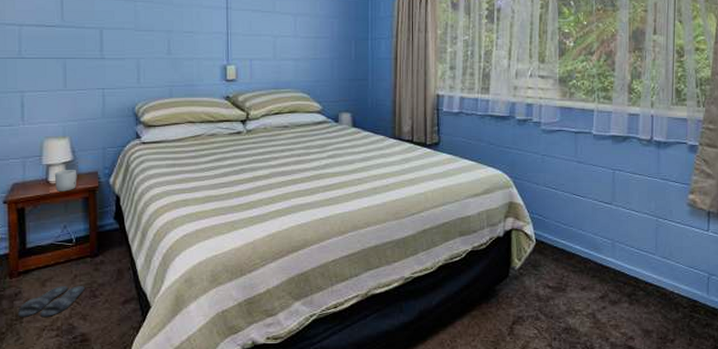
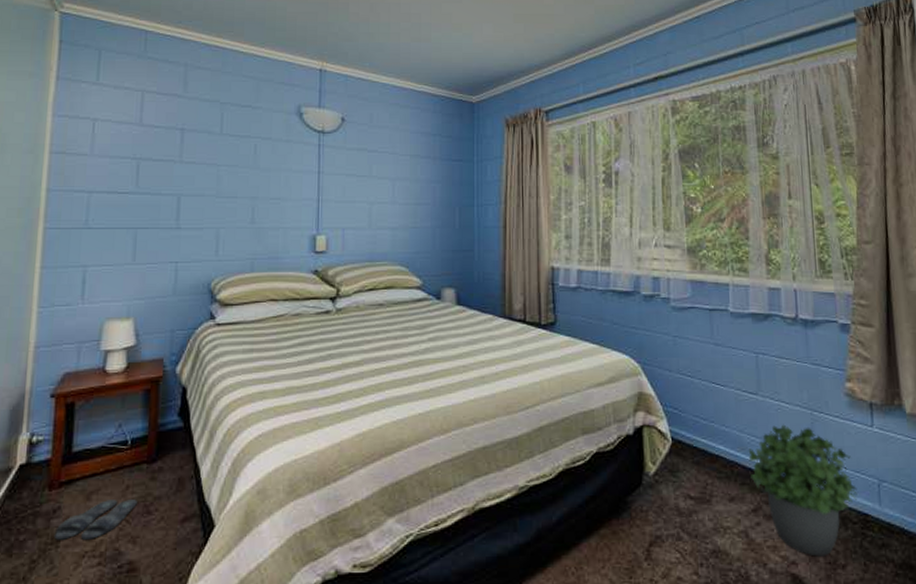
mug: present [54,169,77,191] -> none [112,355,140,383]
potted plant: none [600,228,690,333] -> present [748,424,858,557]

